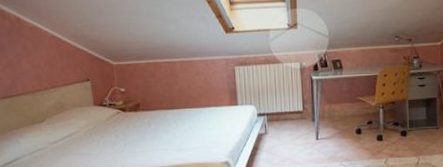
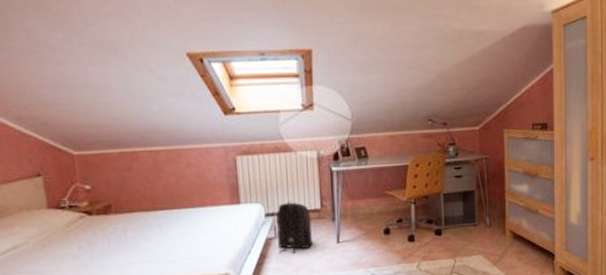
backpack: none [267,103,296,147] -> present [276,201,312,254]

